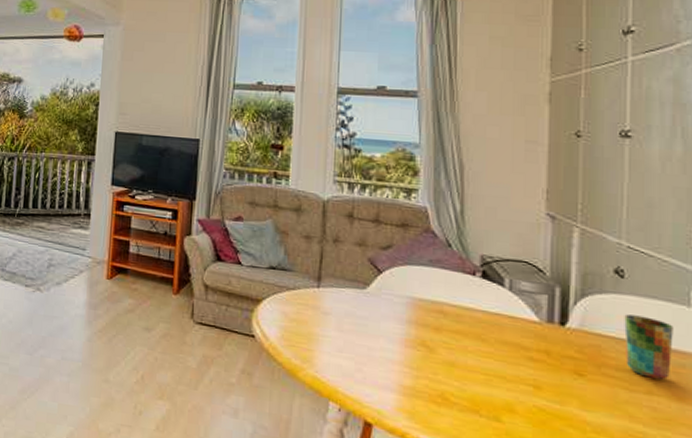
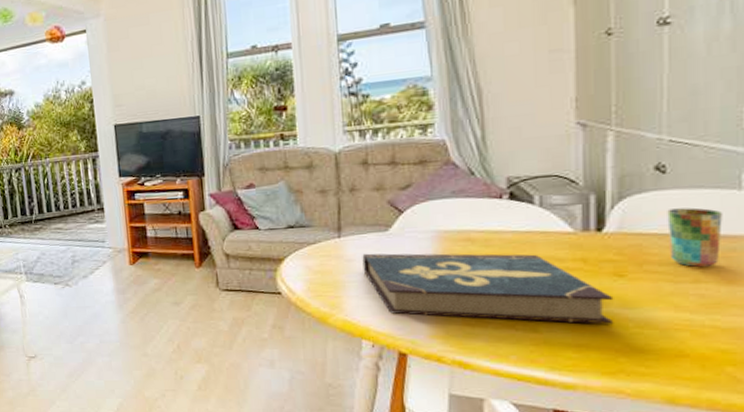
book: none [338,308,573,425] -> present [362,253,614,324]

